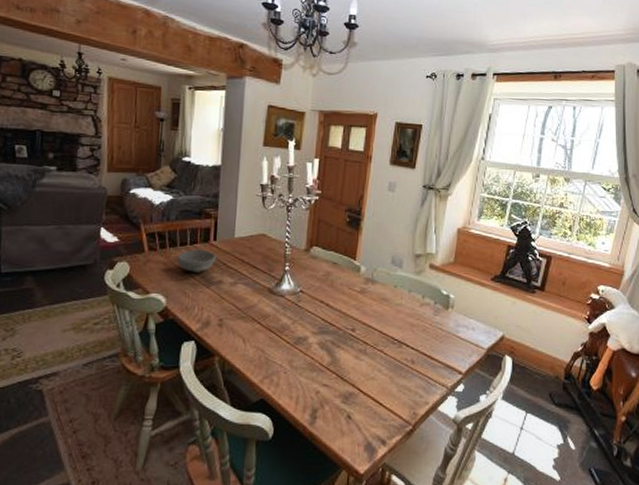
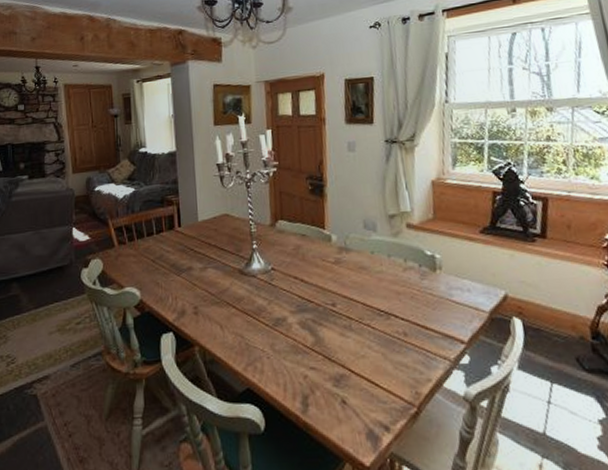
bowl: present [176,248,217,273] -> none [145,237,183,262]

